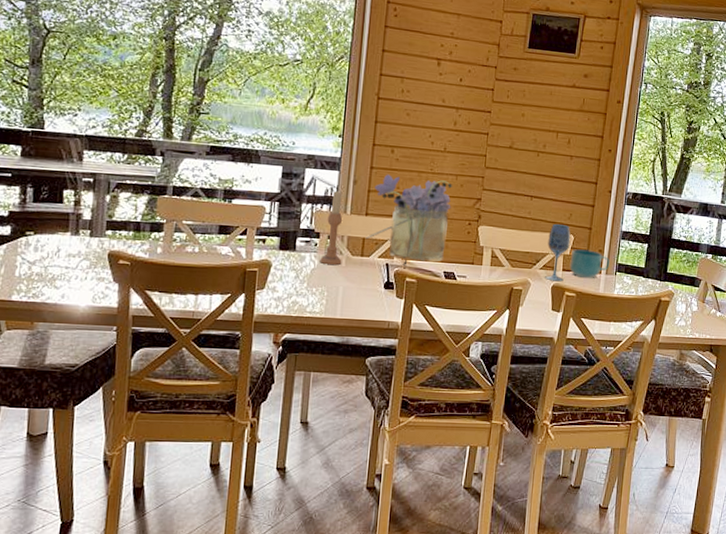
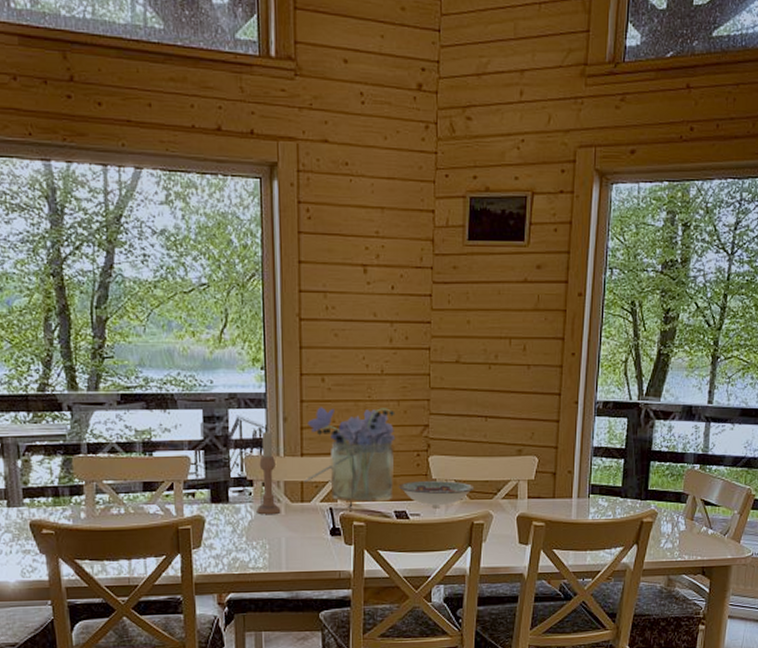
bowl: none [449,246,517,273] -> present [398,481,475,509]
wineglass: present [545,223,571,282] -> none [508,445,535,511]
cup: present [569,249,610,278] -> none [535,472,581,504]

